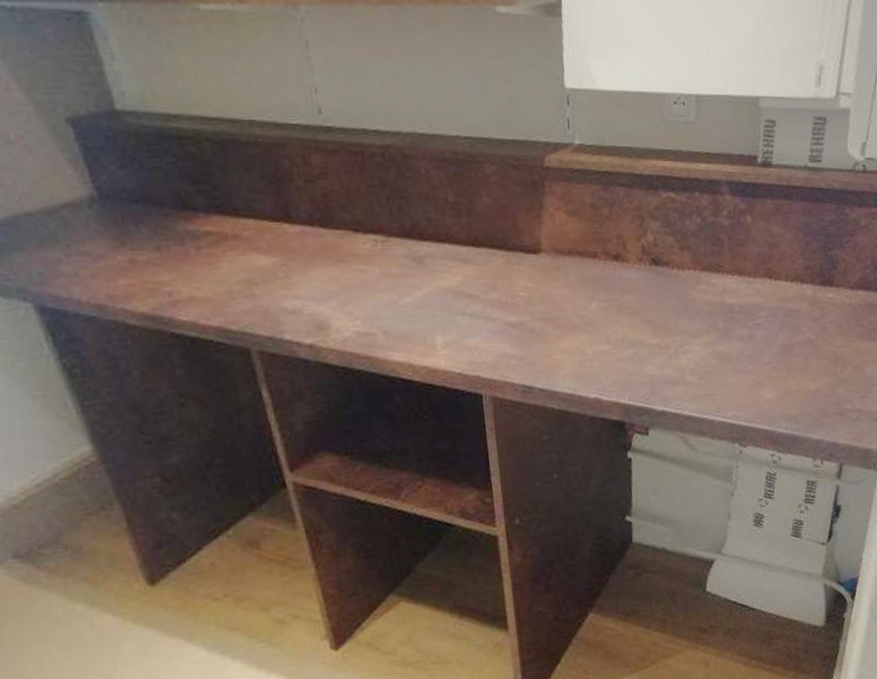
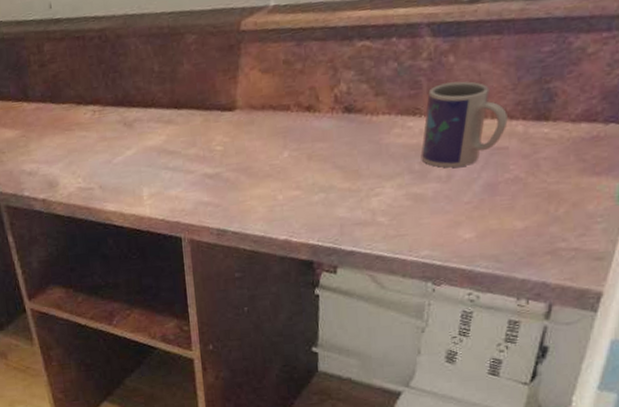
mug: none [724,242,799,328] -> present [420,81,508,168]

